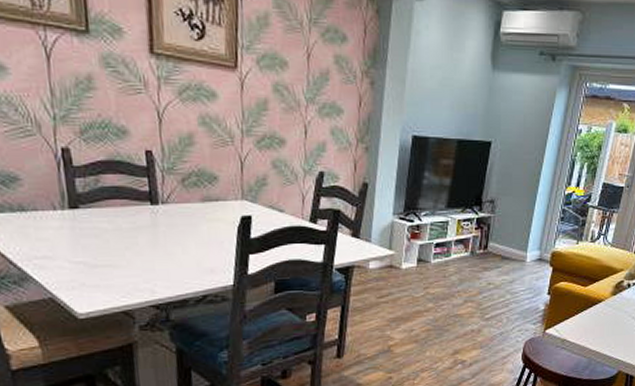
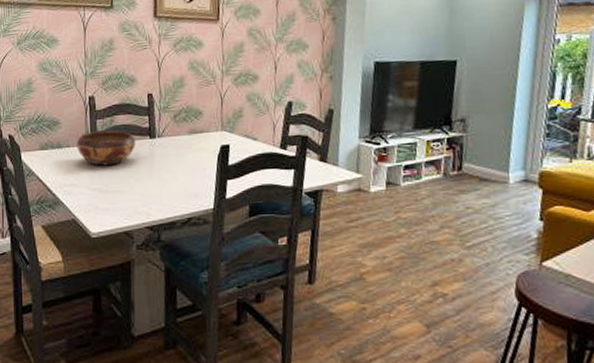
decorative bowl: none [47,192,133,235] -> present [76,130,136,166]

